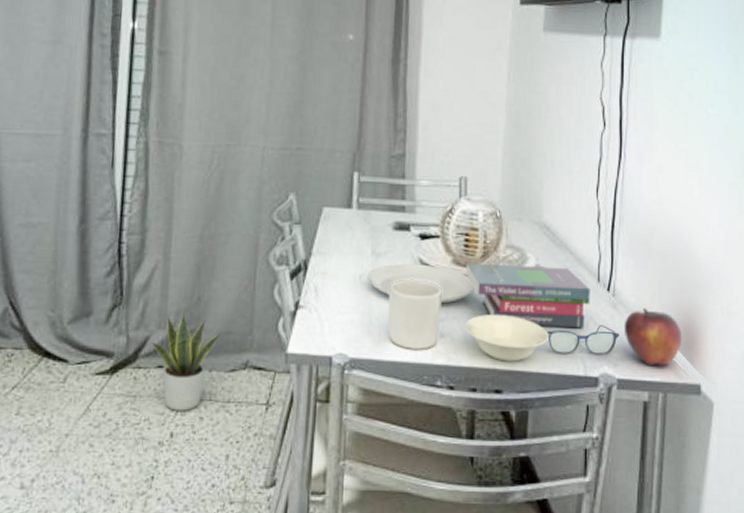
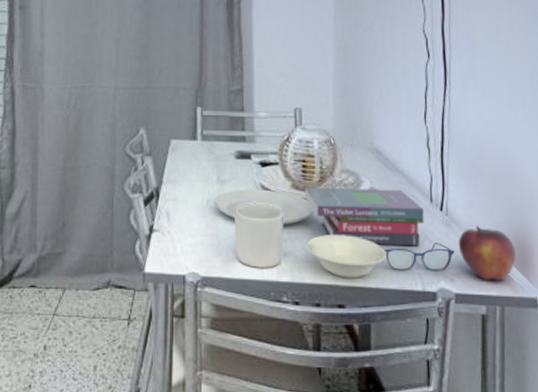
potted plant: present [151,312,222,411] -> none [24,237,86,326]

